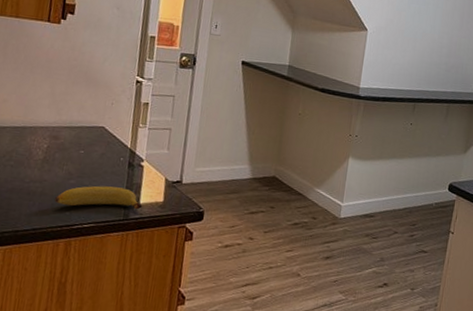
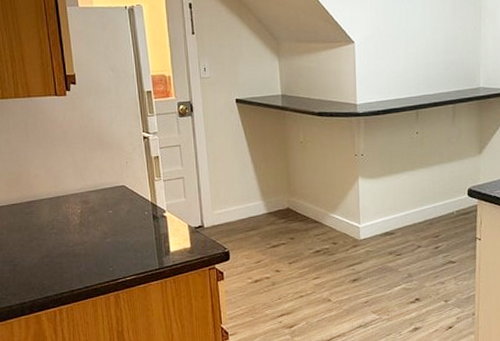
banana: present [54,185,143,210] -> none [97,239,173,263]

